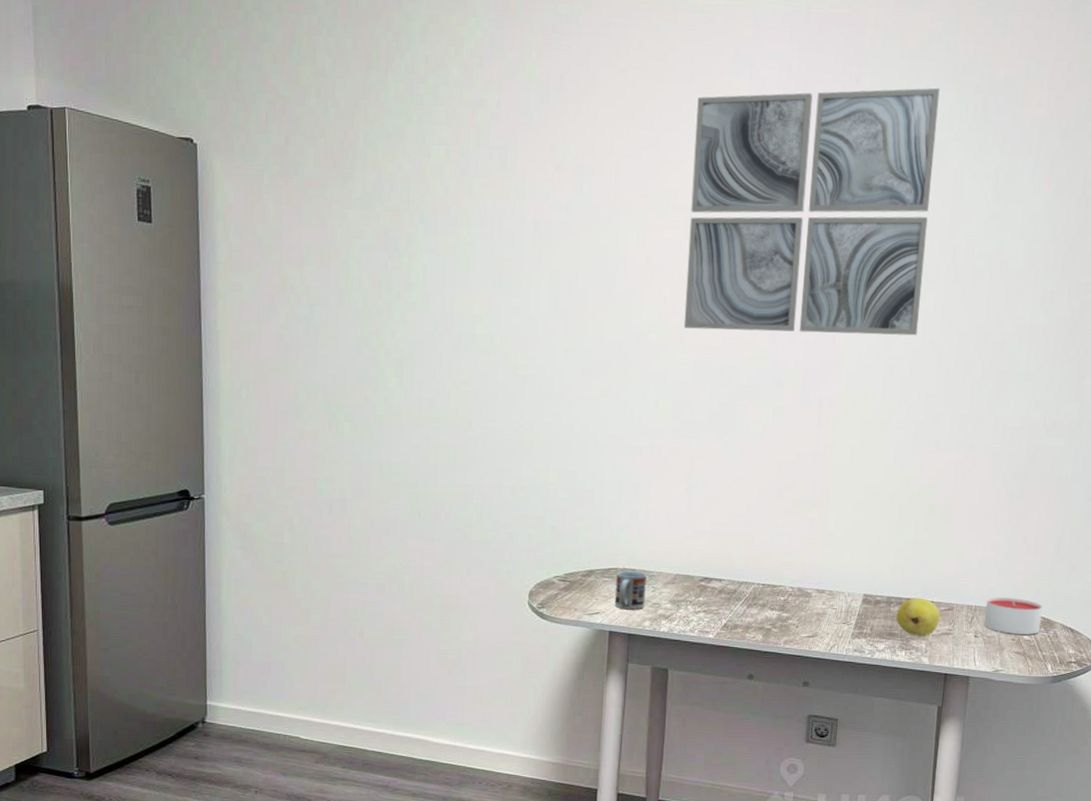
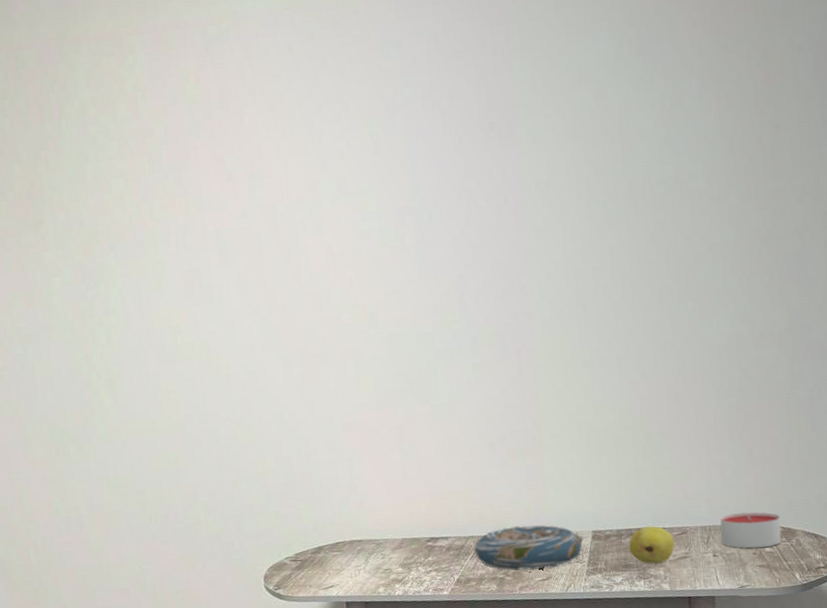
cup: present [614,570,647,609] -> none [344,541,377,579]
wall art: present [683,87,941,336] -> none [353,30,606,305]
decorative bowl: none [745,577,854,627] -> present [473,524,584,571]

